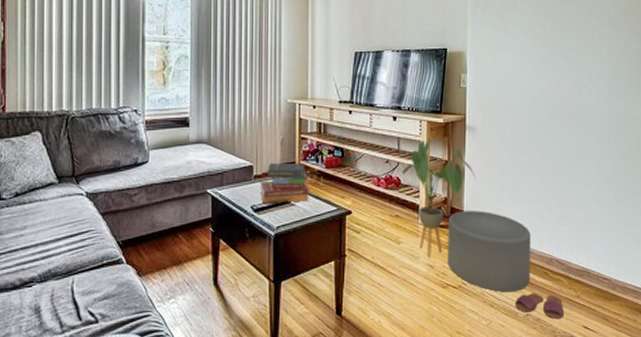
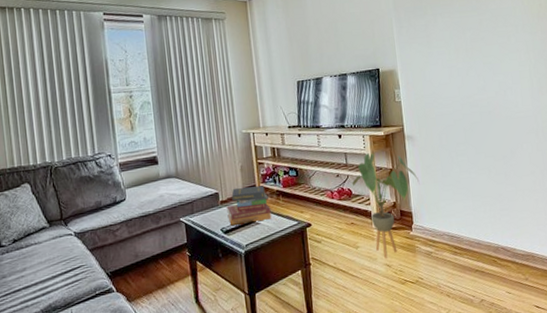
pouf: present [448,211,531,292] -> none [399,210,481,282]
slippers: present [515,293,564,319] -> none [469,280,516,302]

